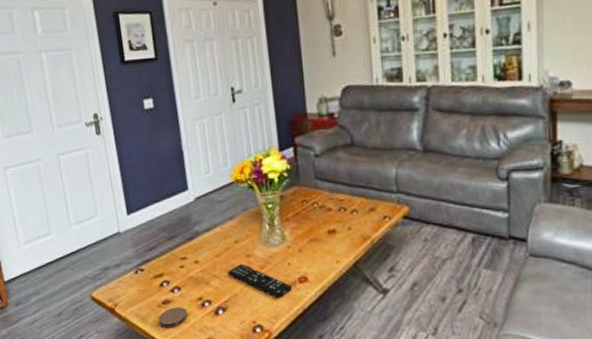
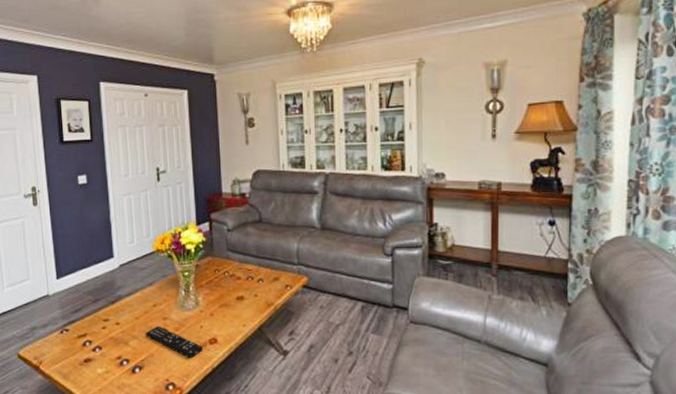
coaster: present [158,307,188,328] -> none [79,365,107,385]

